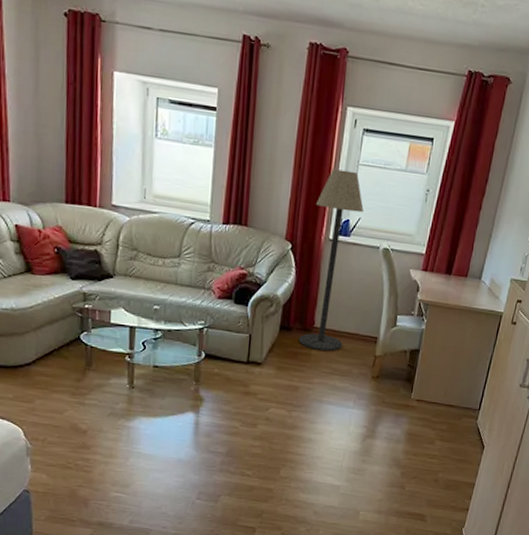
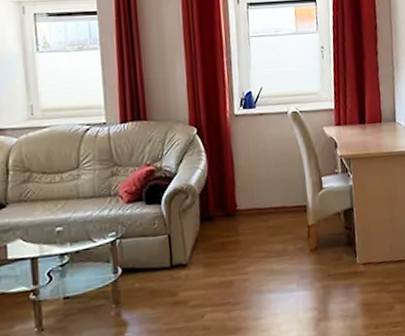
floor lamp: present [299,169,364,351] -> none [214,44,272,235]

